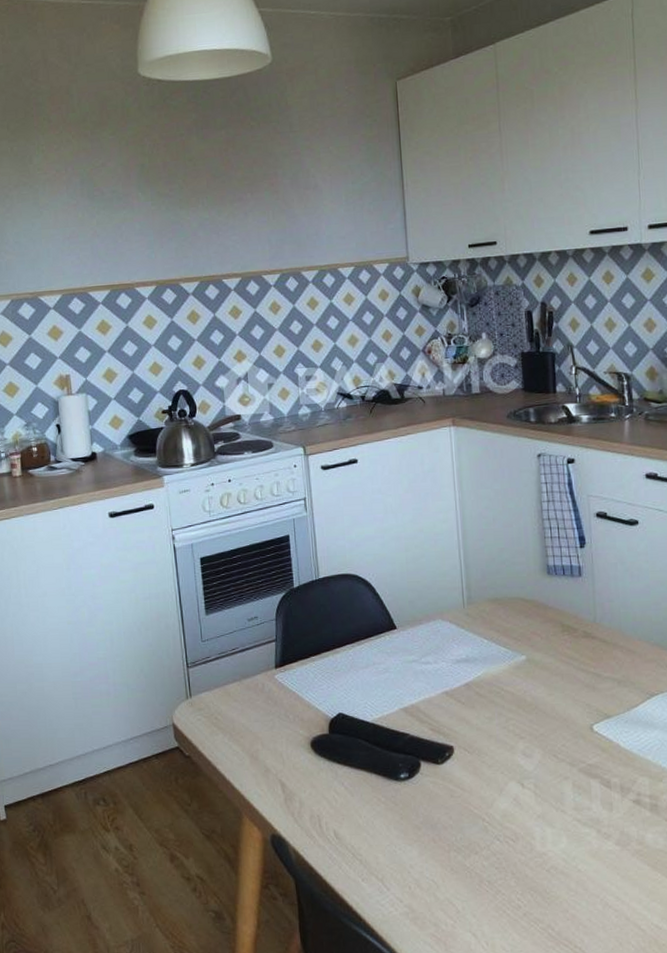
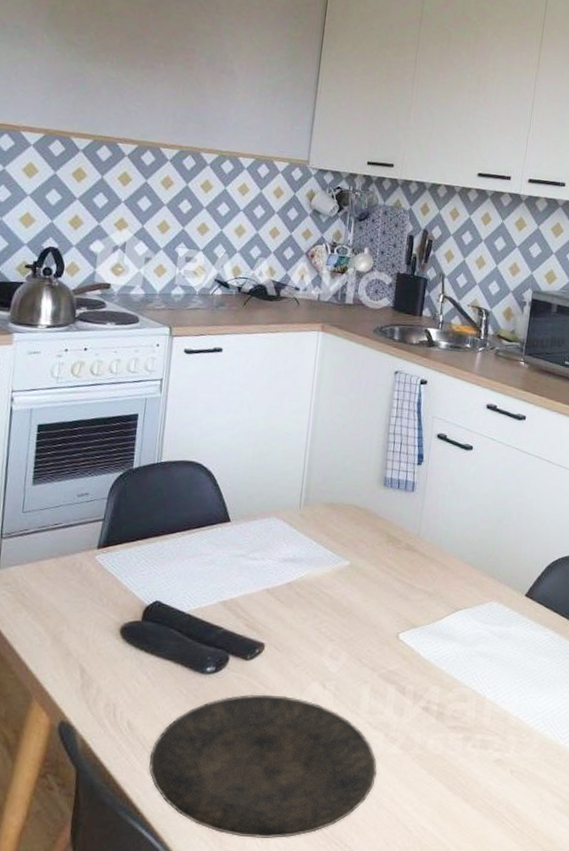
plate: none [360,797,596,941] -> present [149,694,377,838]

